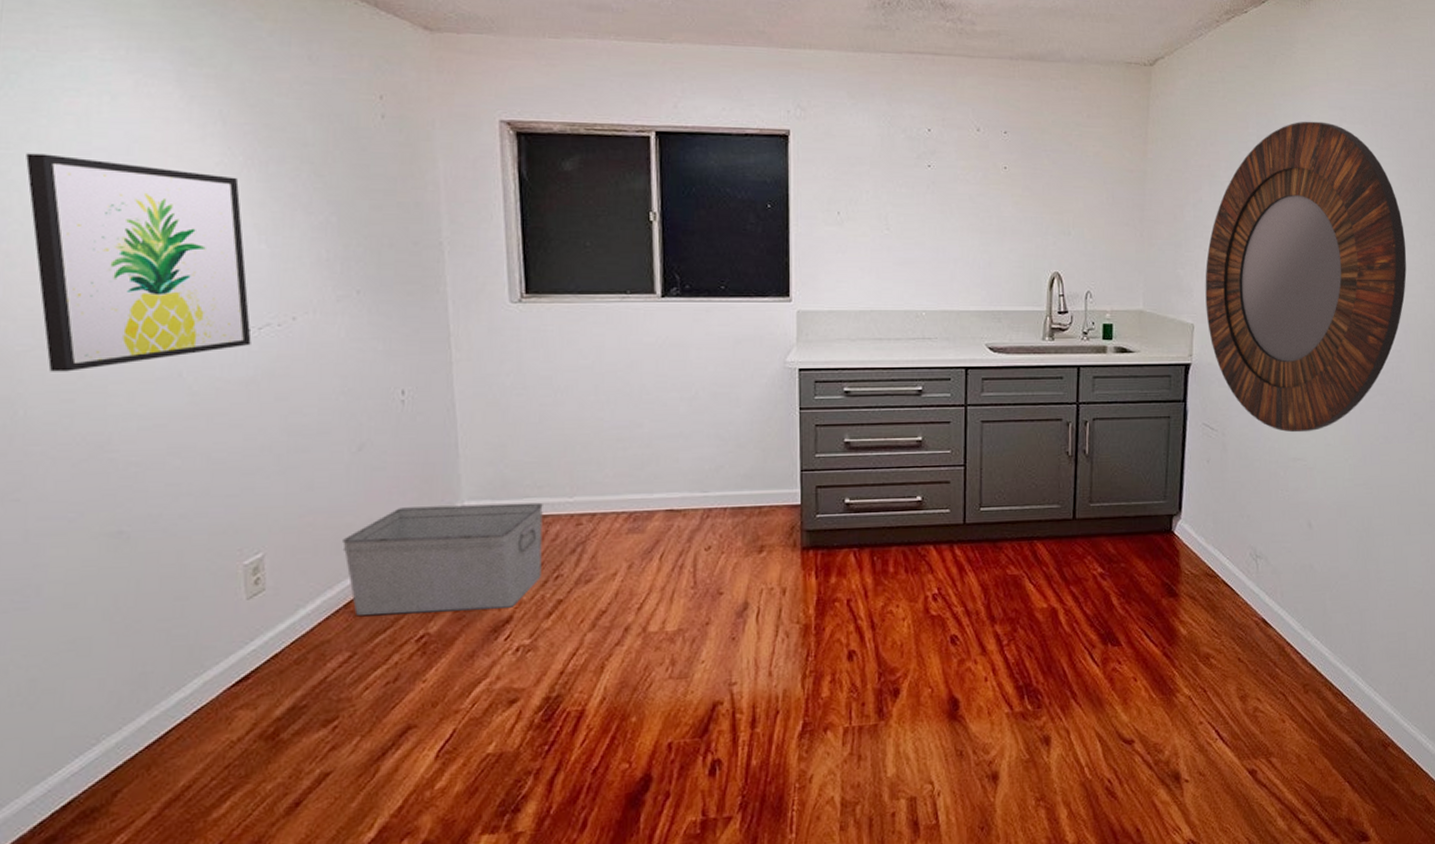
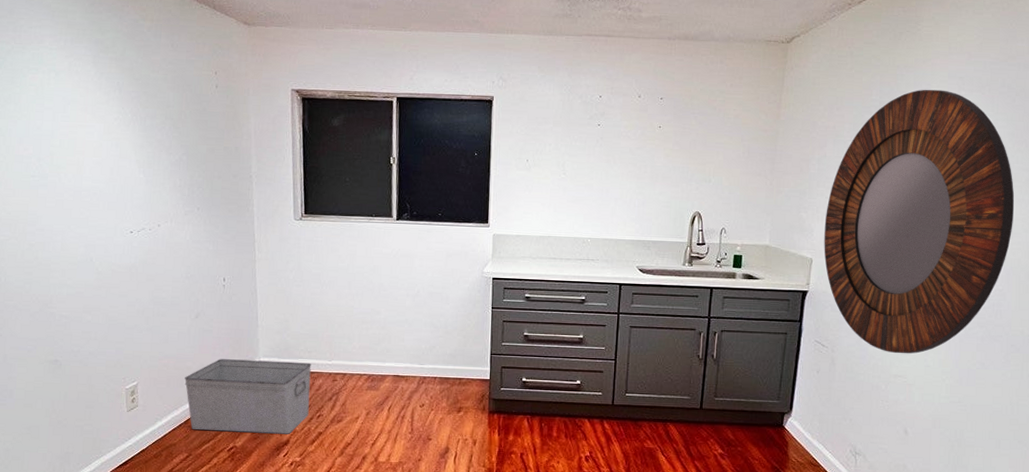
wall art: present [26,153,252,372] -> none [8,111,133,255]

